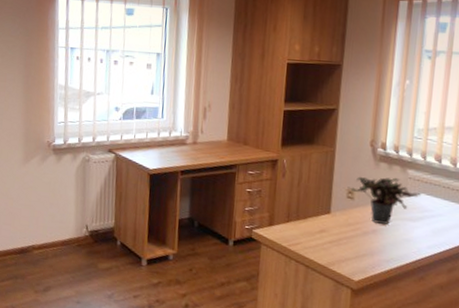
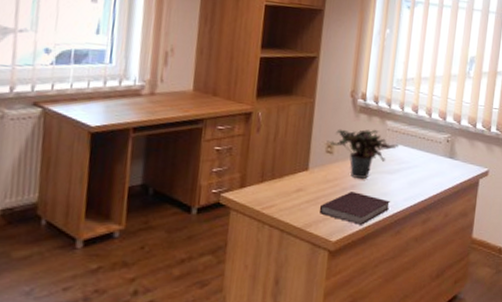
notebook: none [342,236,413,268] -> present [320,192,390,225]

